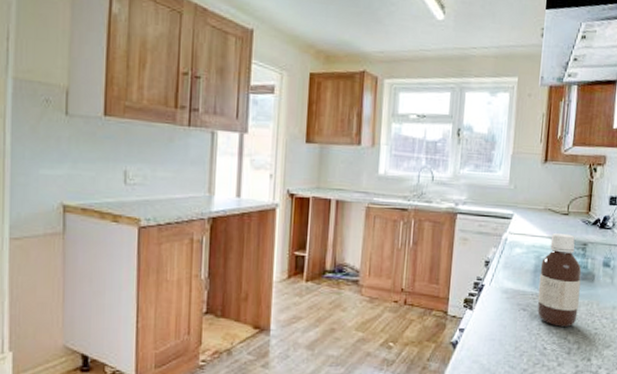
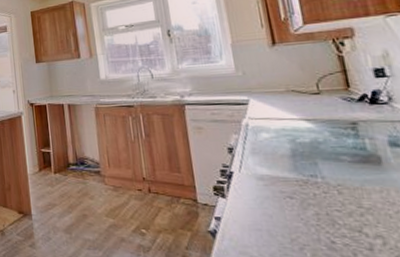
bottle: present [537,232,582,327] -> none [298,113,371,218]

